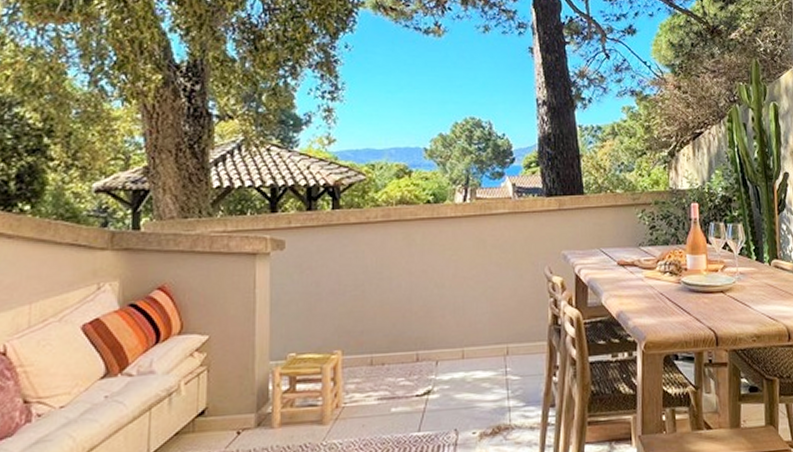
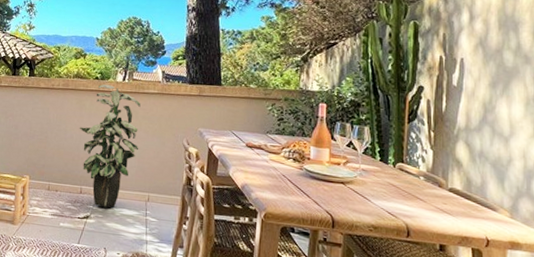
indoor plant: none [408,208,491,375] -> present [79,84,141,208]

